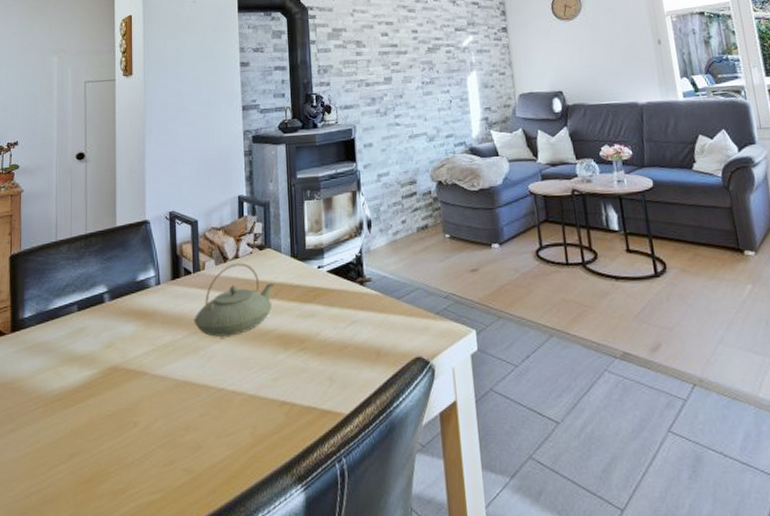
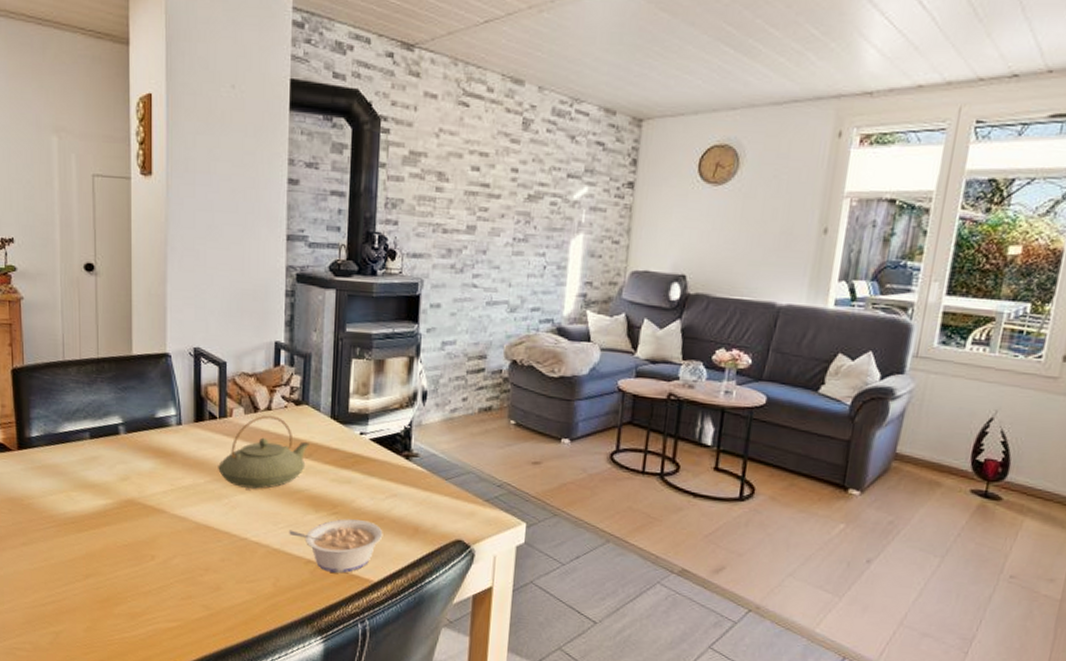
legume: none [262,352,349,411] -> present [289,519,383,573]

